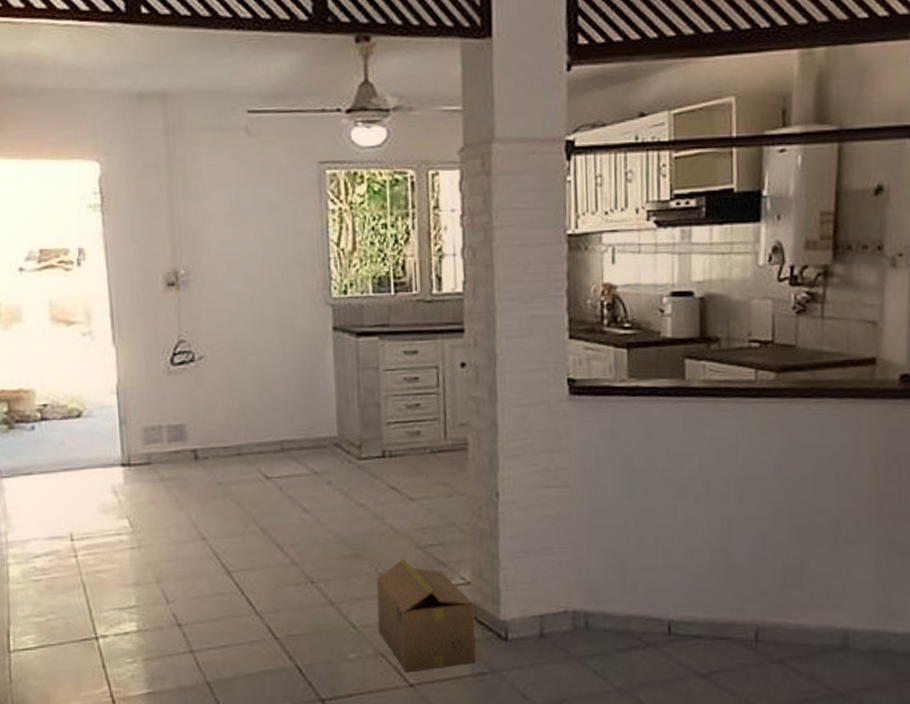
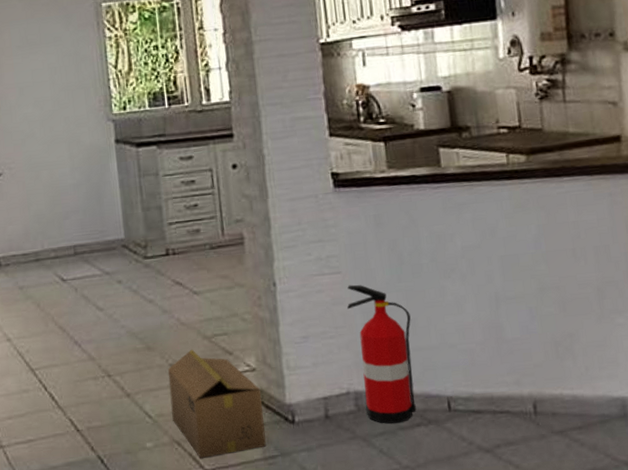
fire extinguisher: none [573,499,638,645] -> present [347,284,416,424]

